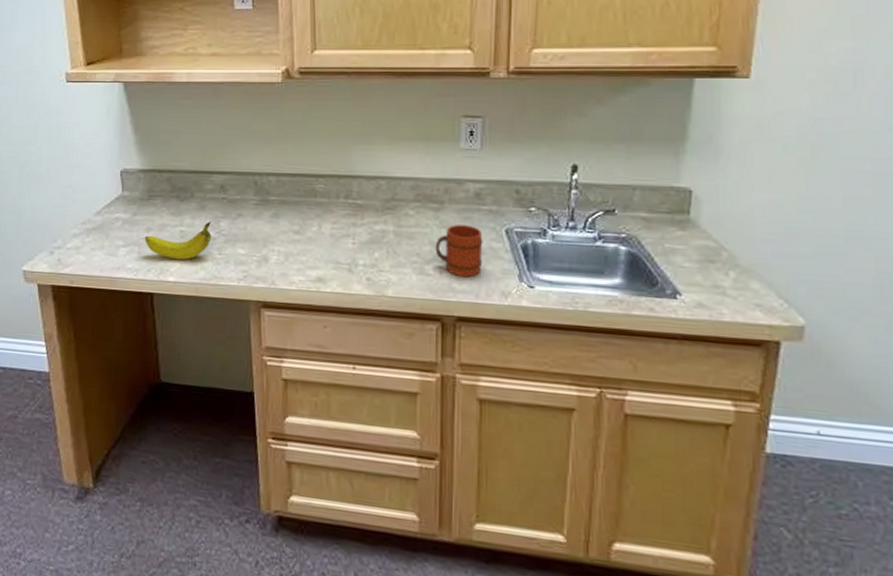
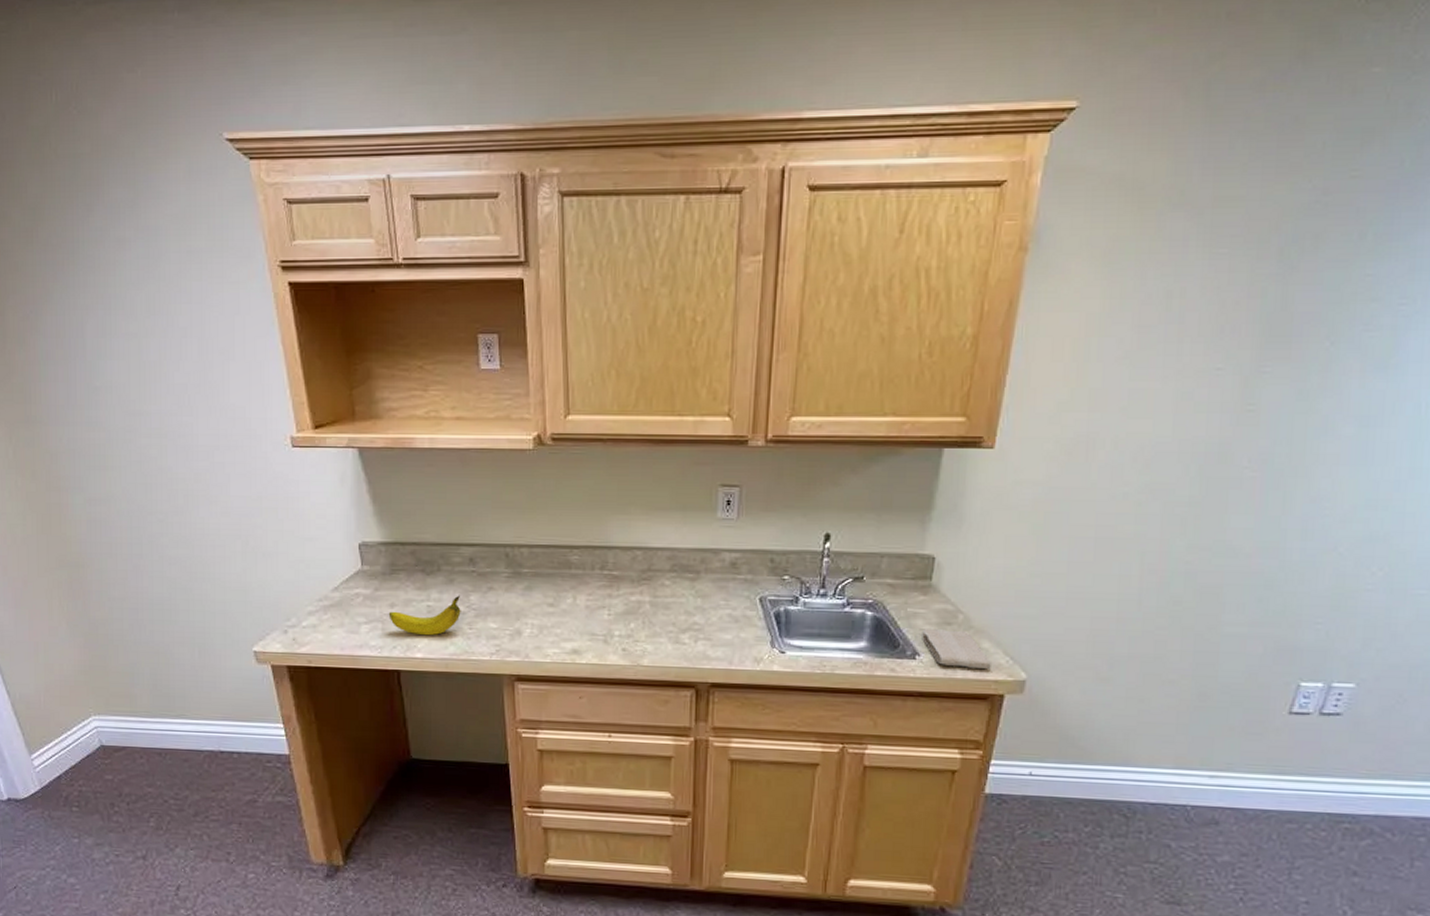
mug: present [435,225,483,278] -> none [690,594,738,645]
washcloth: none [682,265,763,312] -> present [922,627,991,669]

